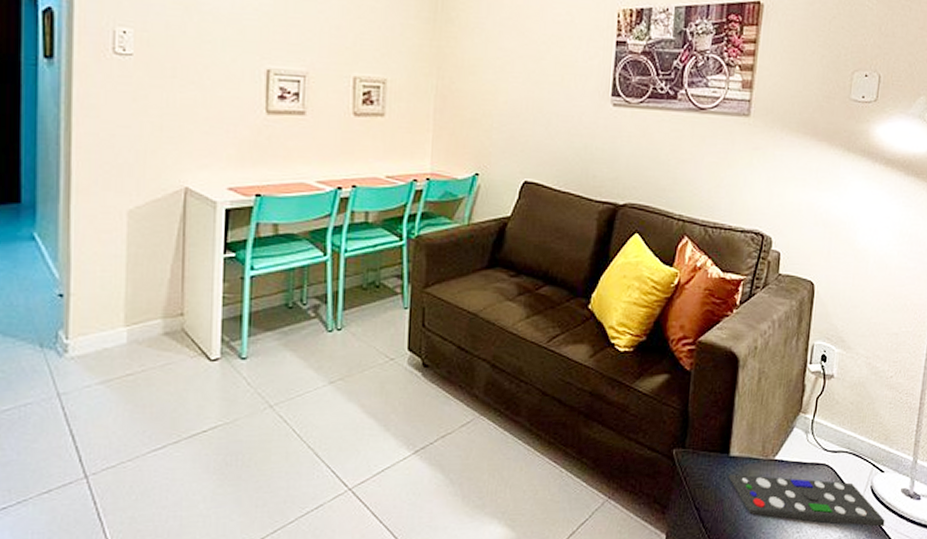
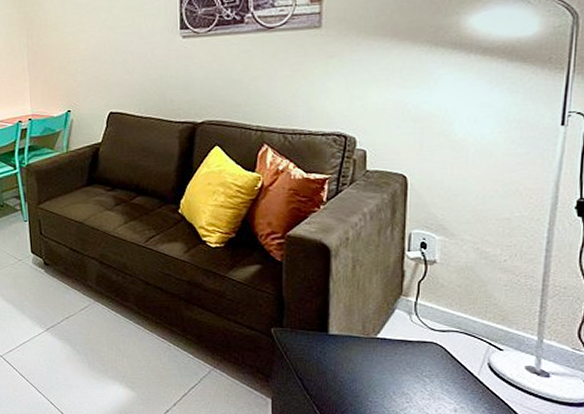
remote control: present [728,474,885,527] -> none [329,350,508,401]

